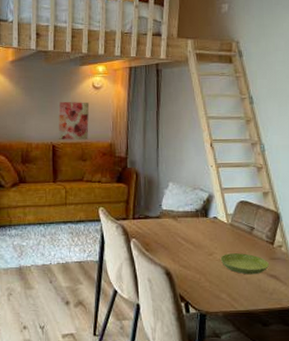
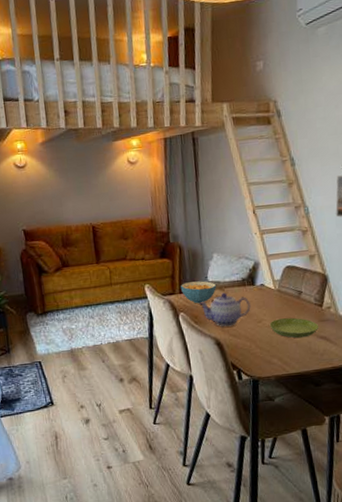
wall art: present [58,101,90,140] -> none [95,179,128,221]
cereal bowl: none [135,208,171,231] -> present [181,281,217,304]
teapot: none [152,222,204,257] -> present [200,292,252,327]

